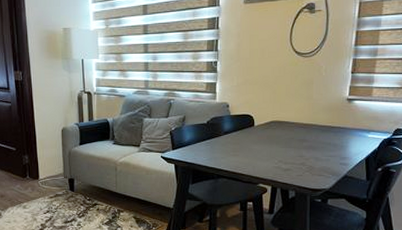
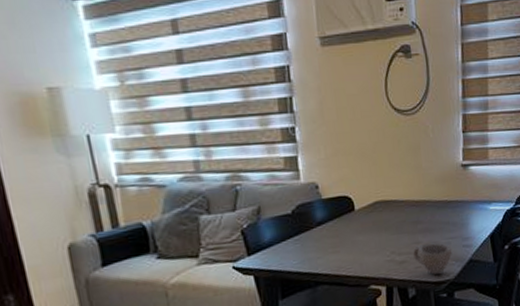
cup: none [296,158,330,183] -> present [412,243,452,275]

